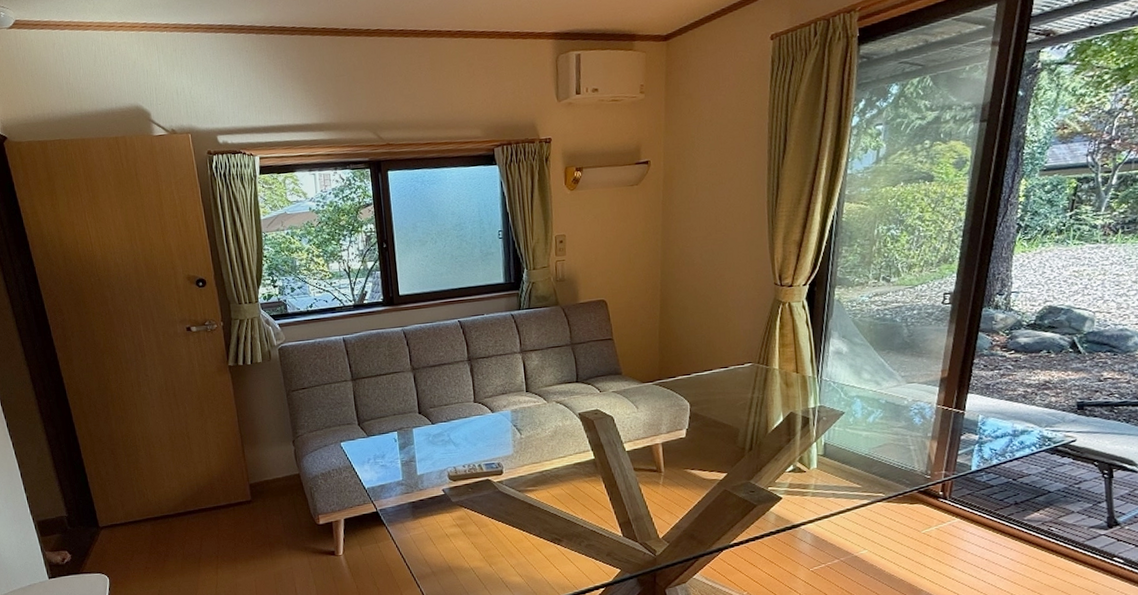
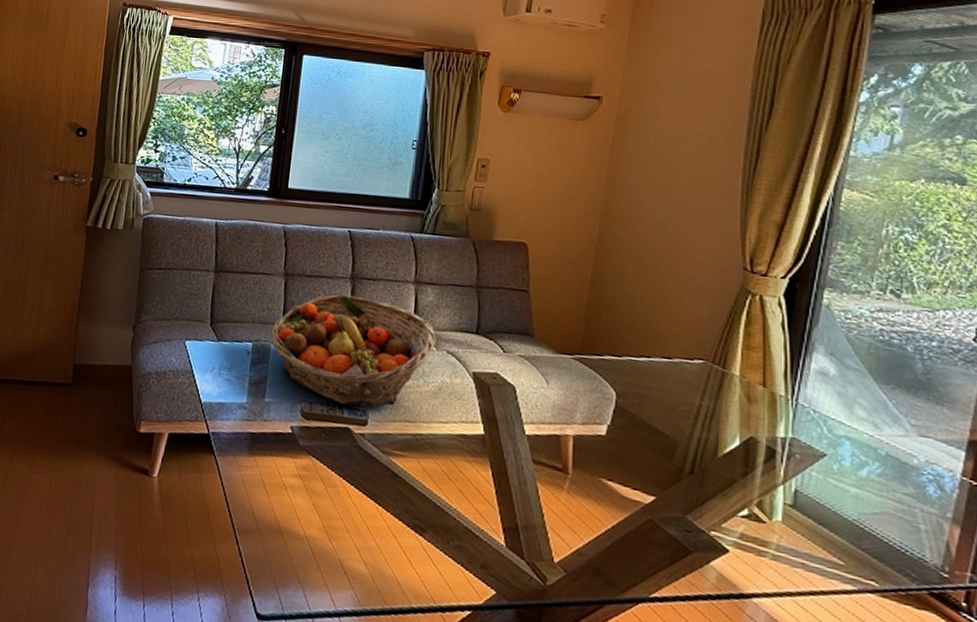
fruit basket: none [410,374,546,463] -> present [270,294,436,408]

